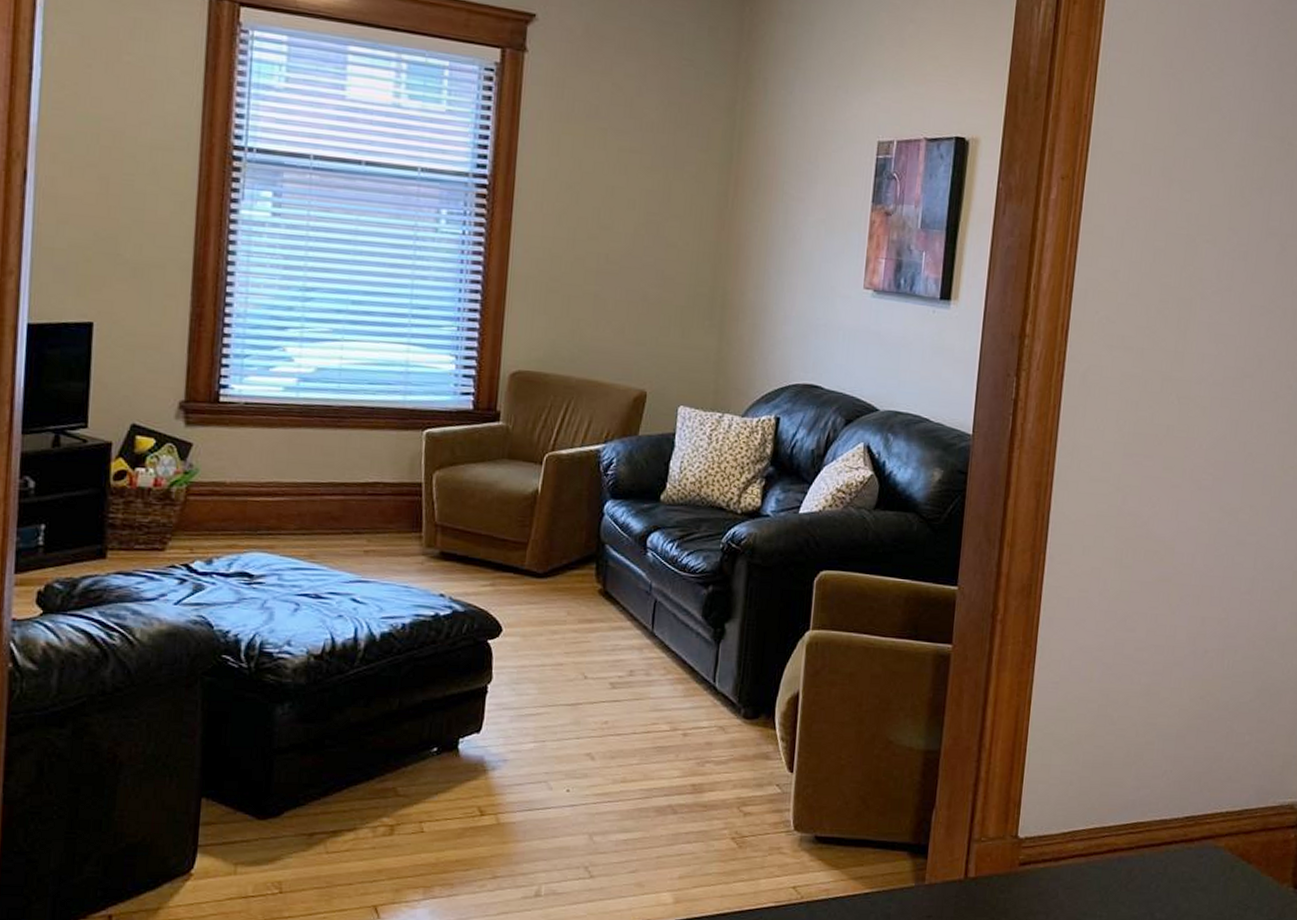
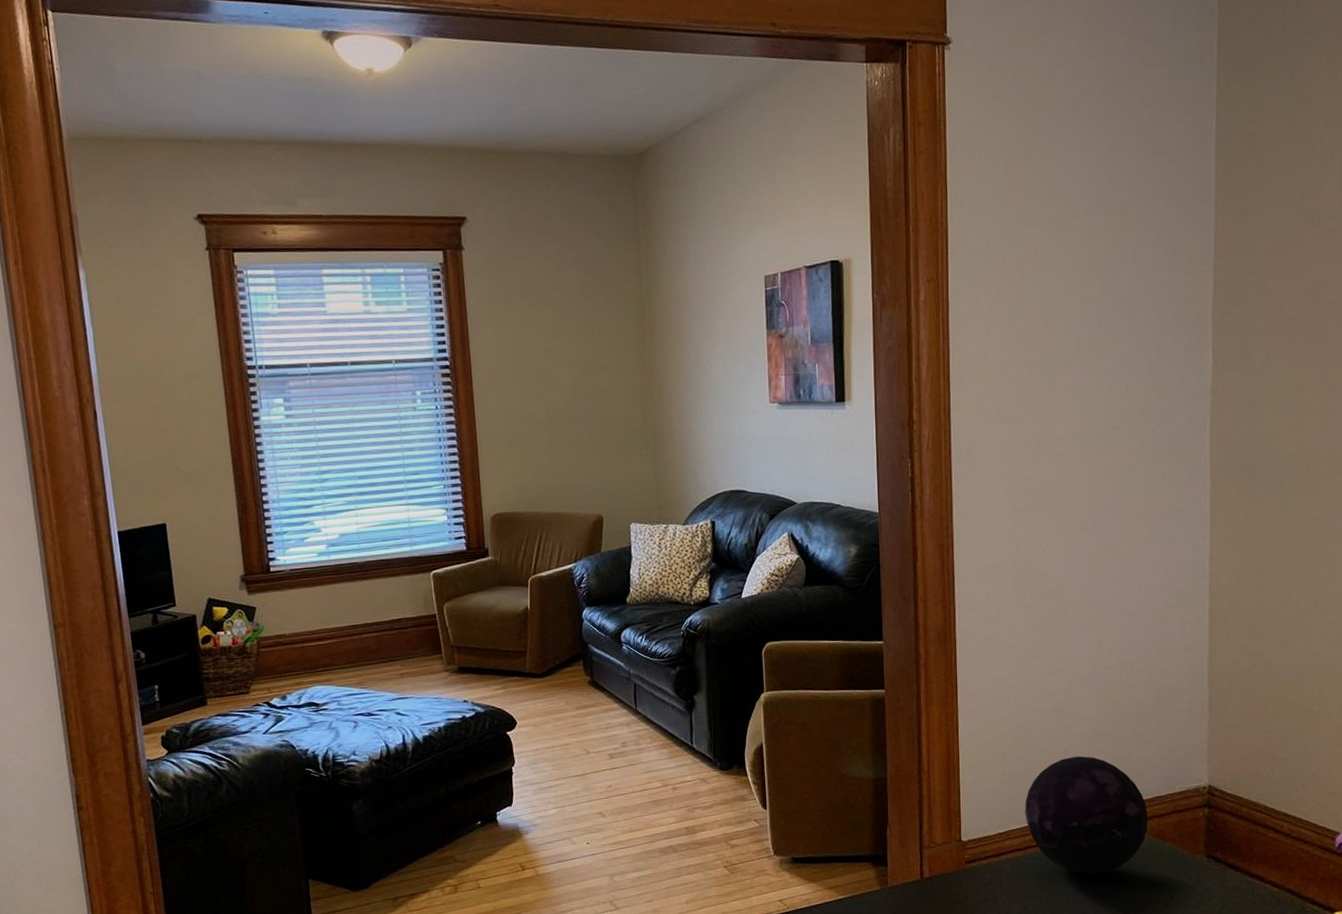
decorative orb: none [1094,751,1234,895] -> present [1025,756,1148,875]

